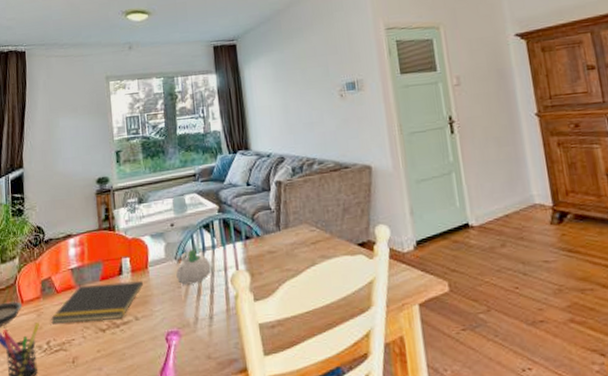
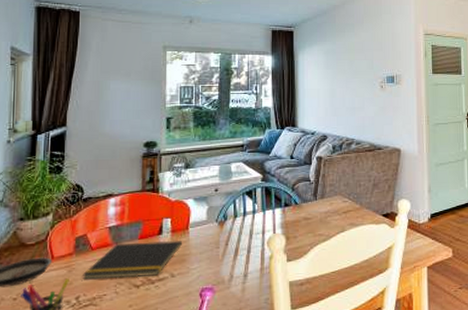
succulent planter: present [175,249,211,285] -> none [215,213,250,245]

